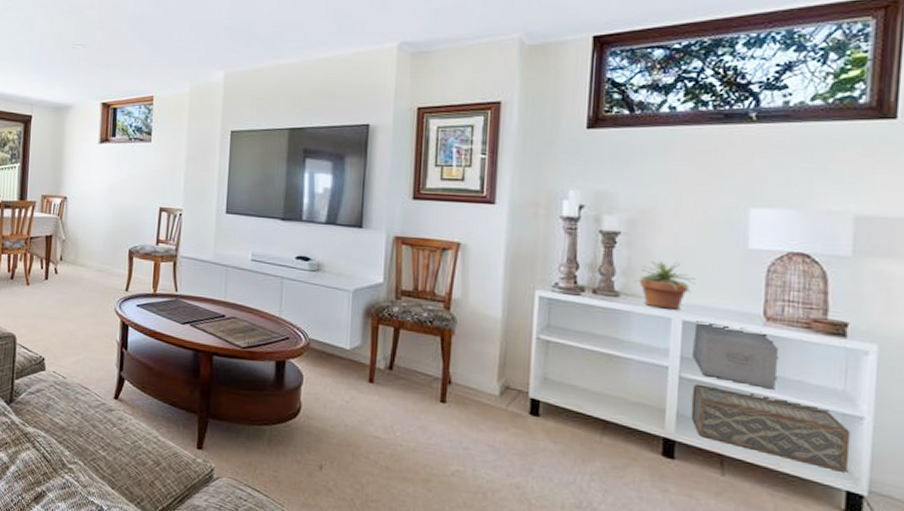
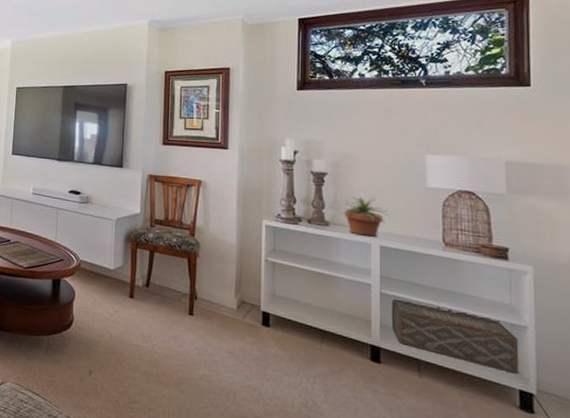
decorative box: present [692,321,779,390] -> none [389,246,458,304]

